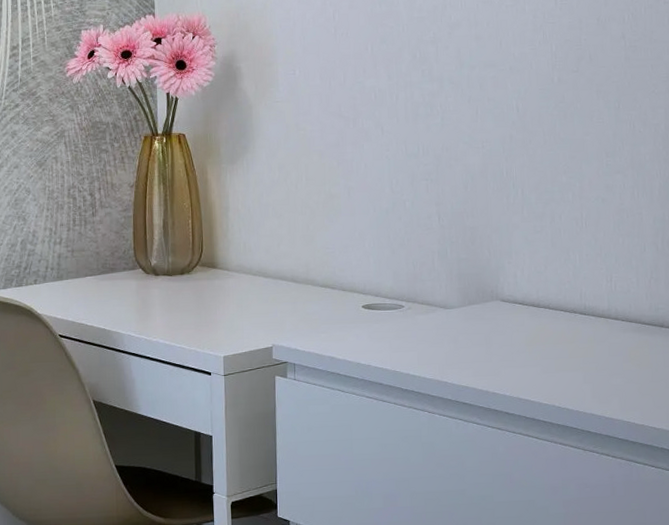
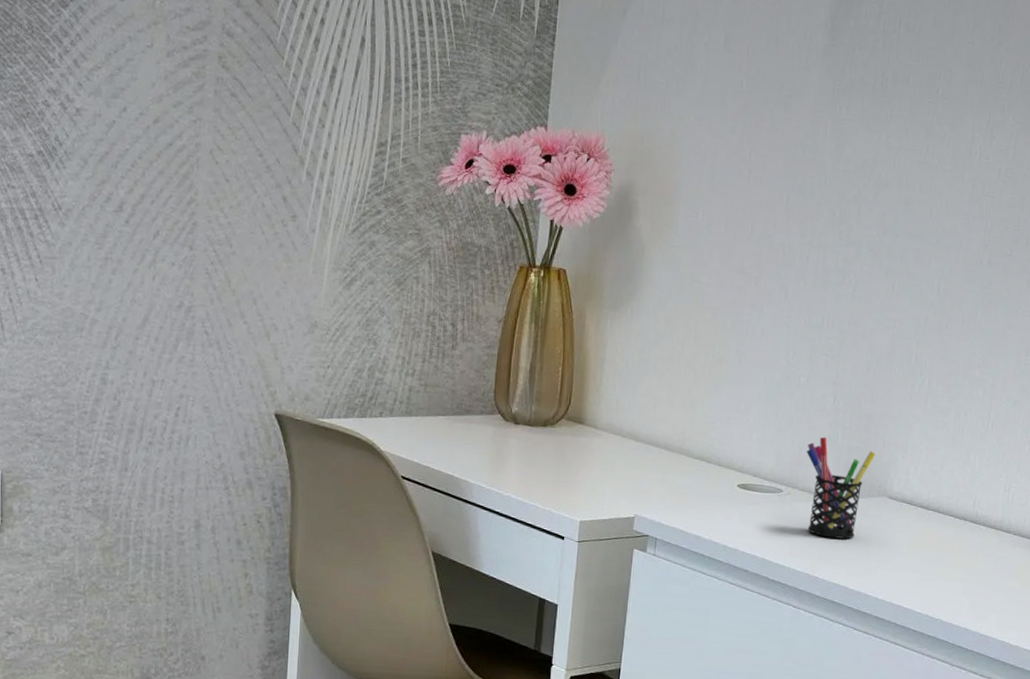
pen holder: none [420,253,484,345] -> present [806,437,876,539]

